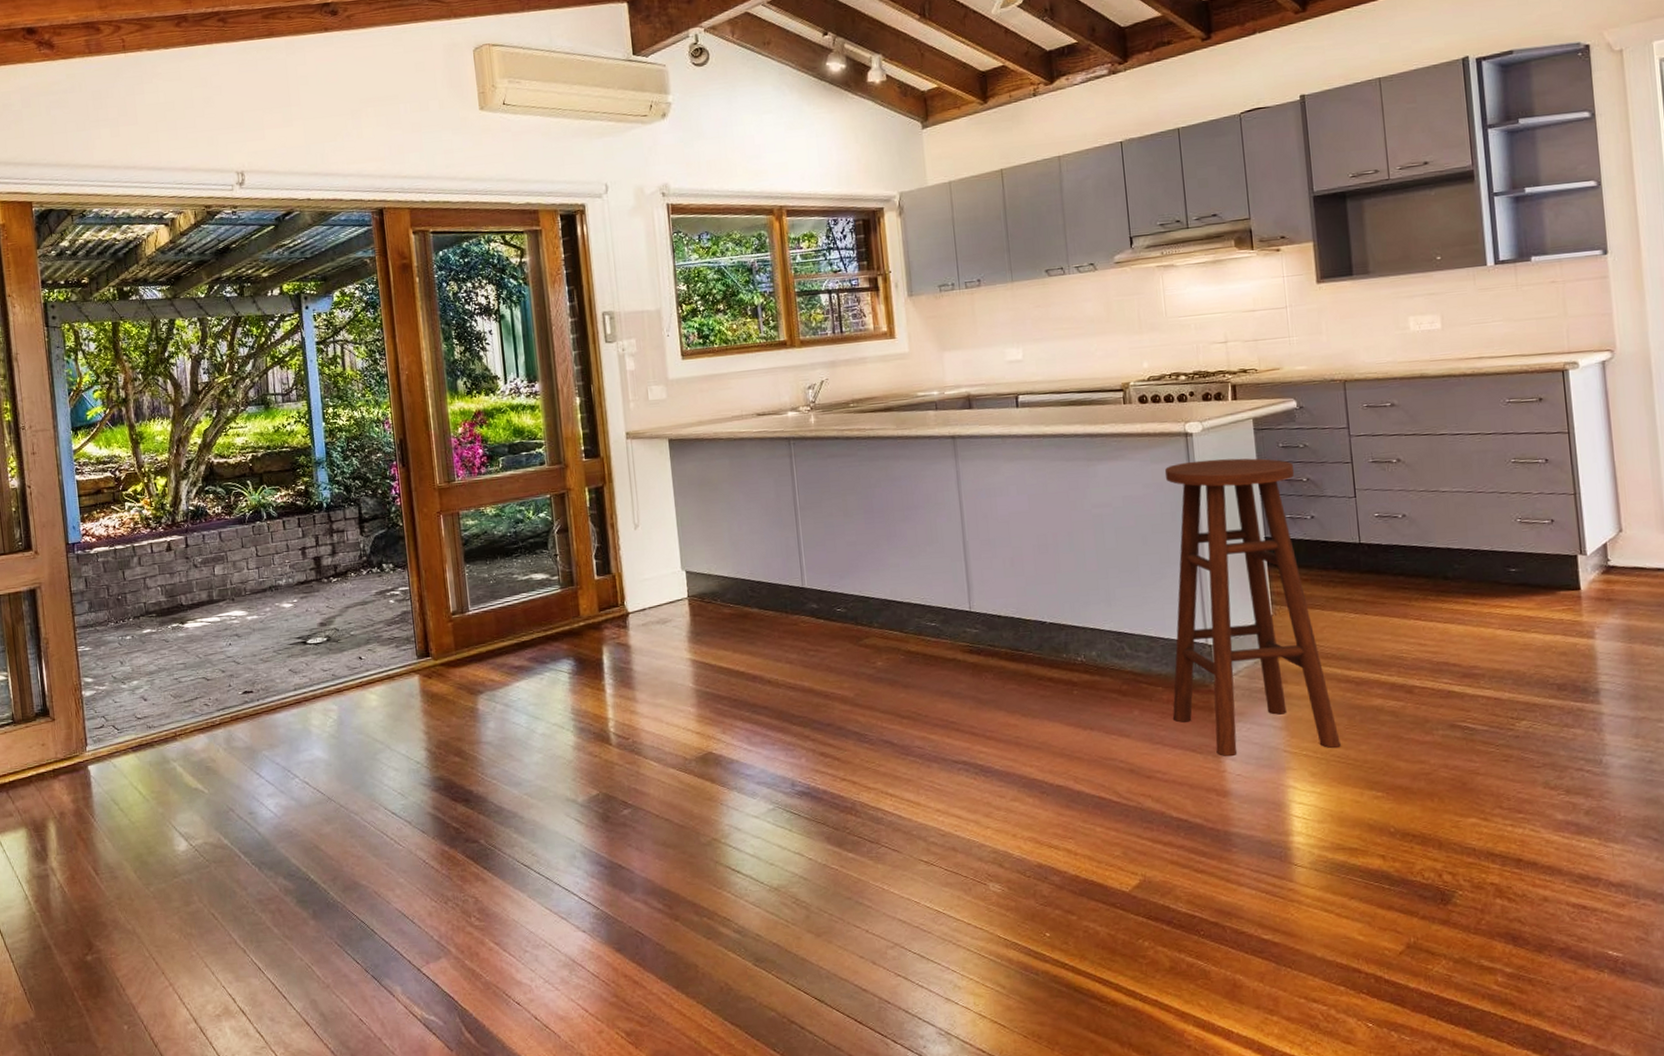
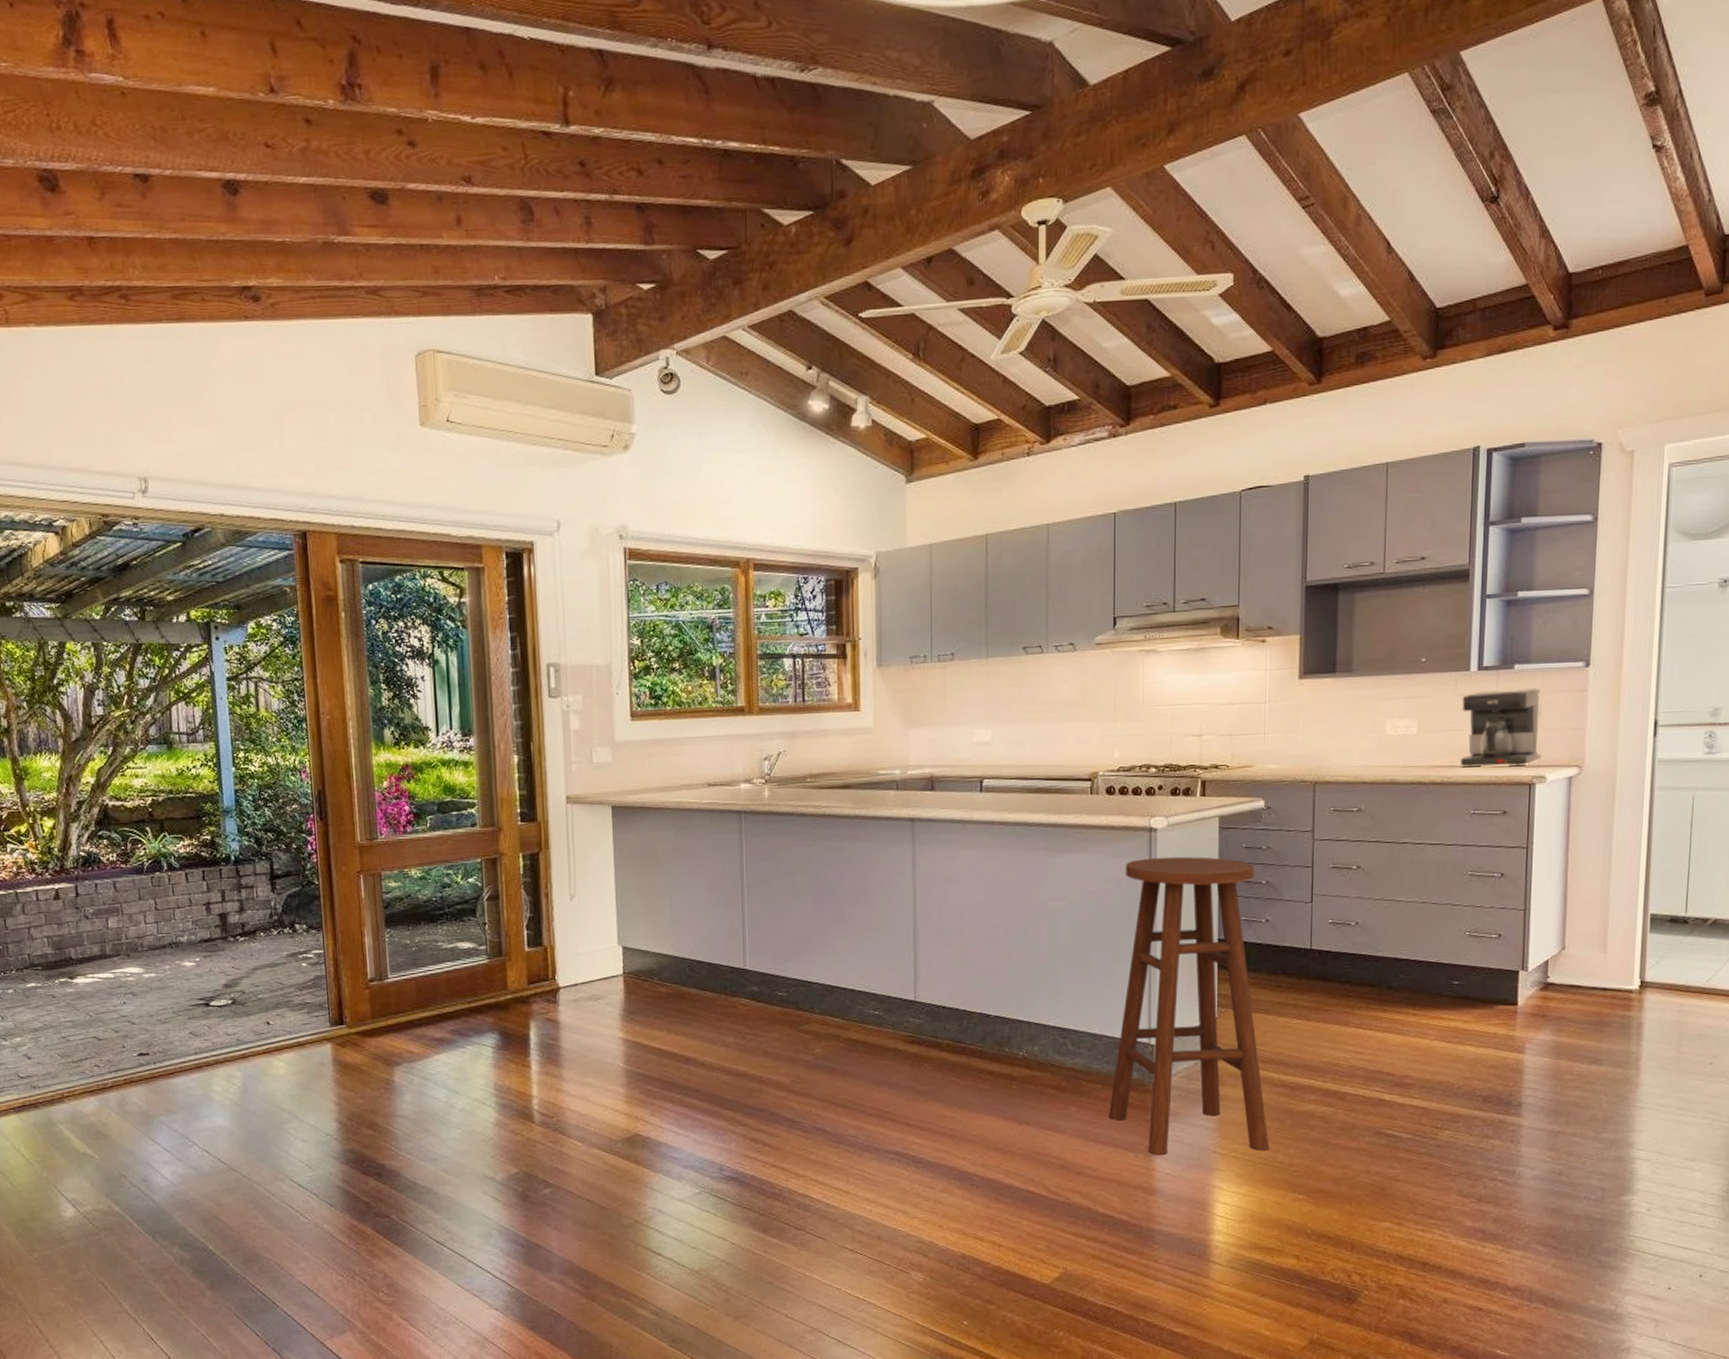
coffee maker: none [1482,278,1571,358] -> present [1459,688,1542,767]

